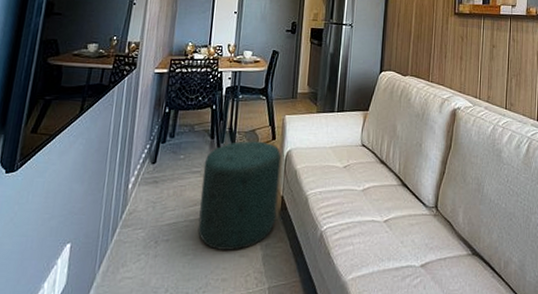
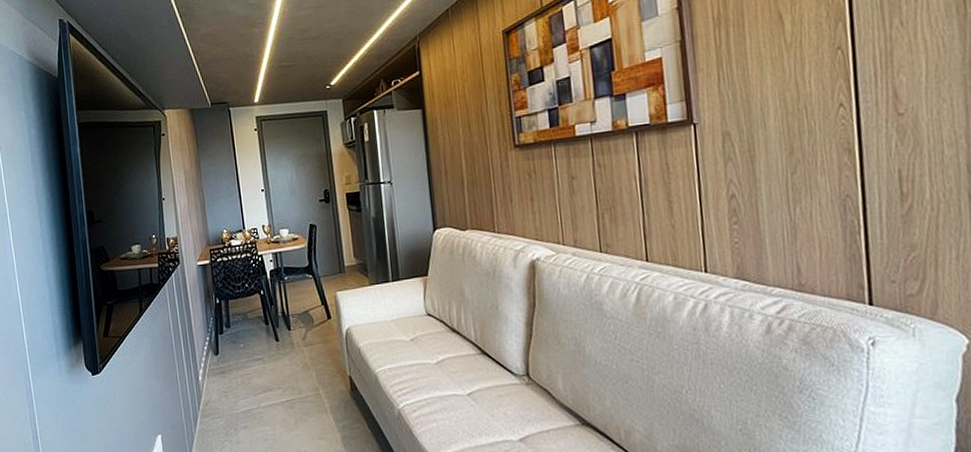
ottoman: present [198,141,282,250] -> none [264,322,348,434]

